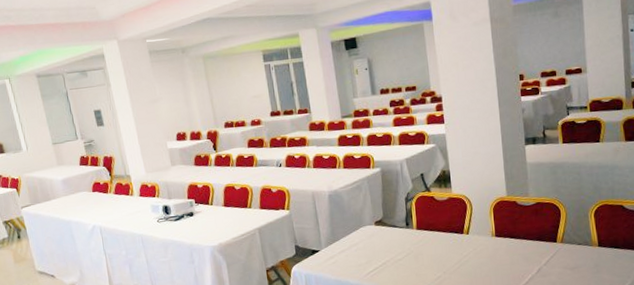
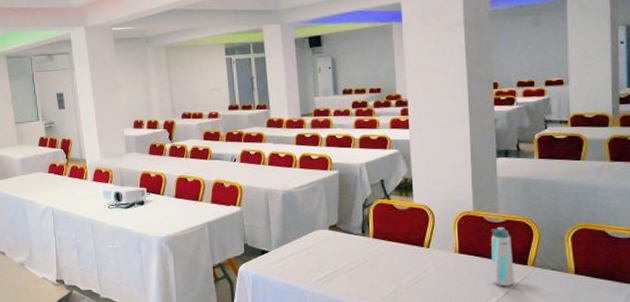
water bottle: none [523,208,546,264] -> present [491,226,515,287]

